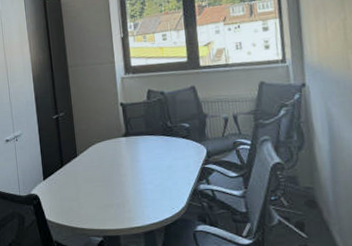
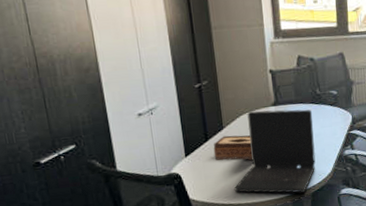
tissue box: none [68,162,105,188] -> present [213,135,253,161]
laptop: none [86,141,168,225] -> present [234,109,316,194]

